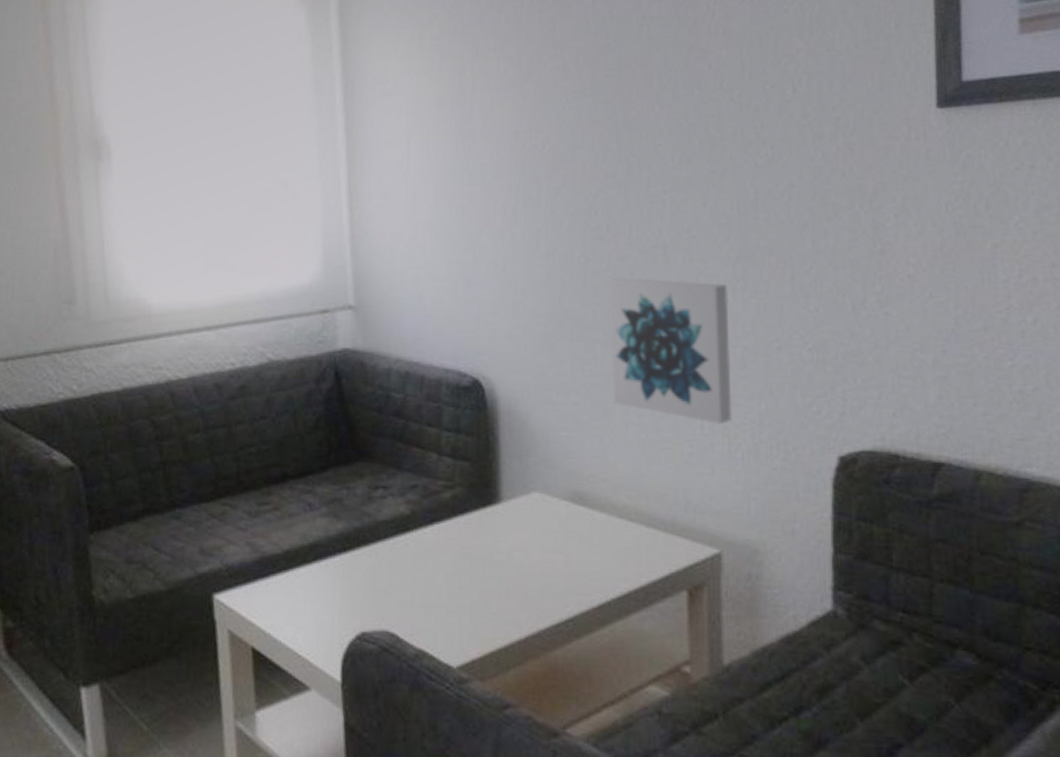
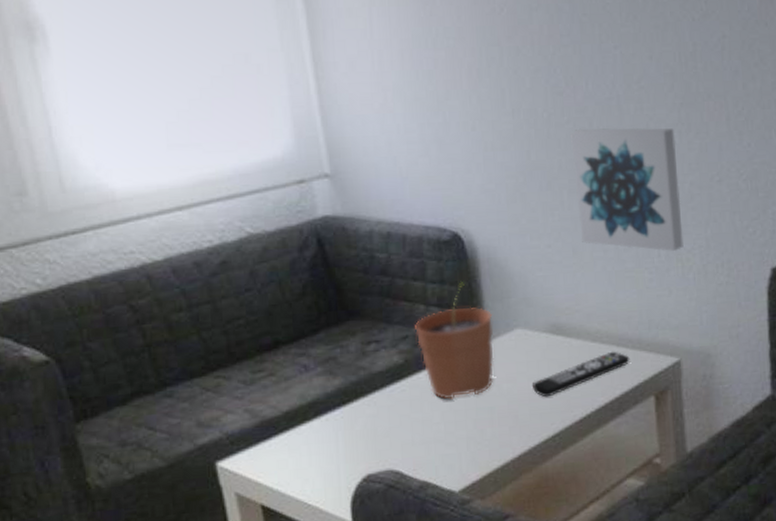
plant pot: none [425,432,509,562] -> present [415,281,494,400]
remote control: none [546,531,661,575] -> present [531,351,630,398]

